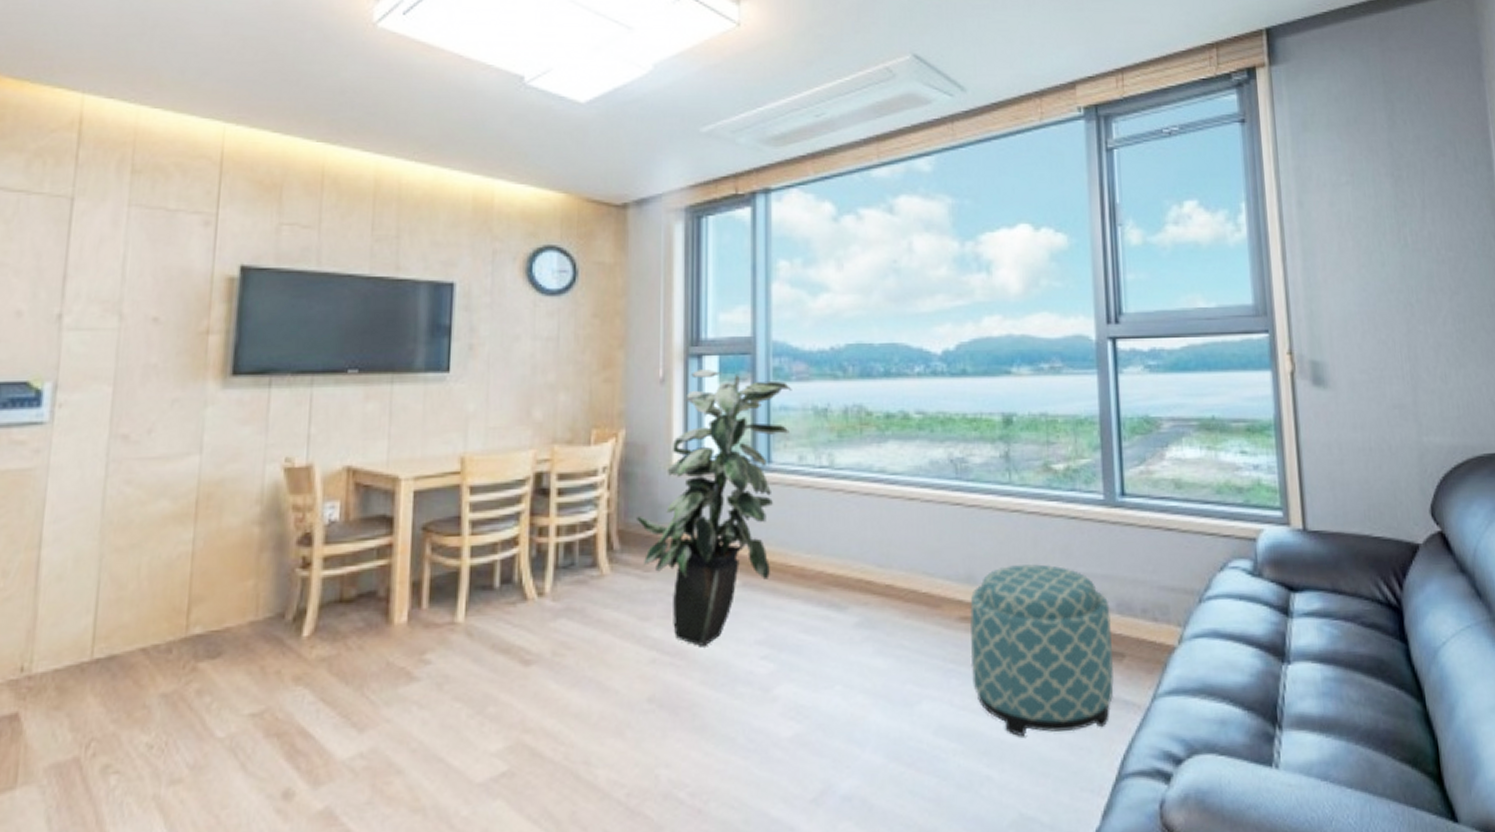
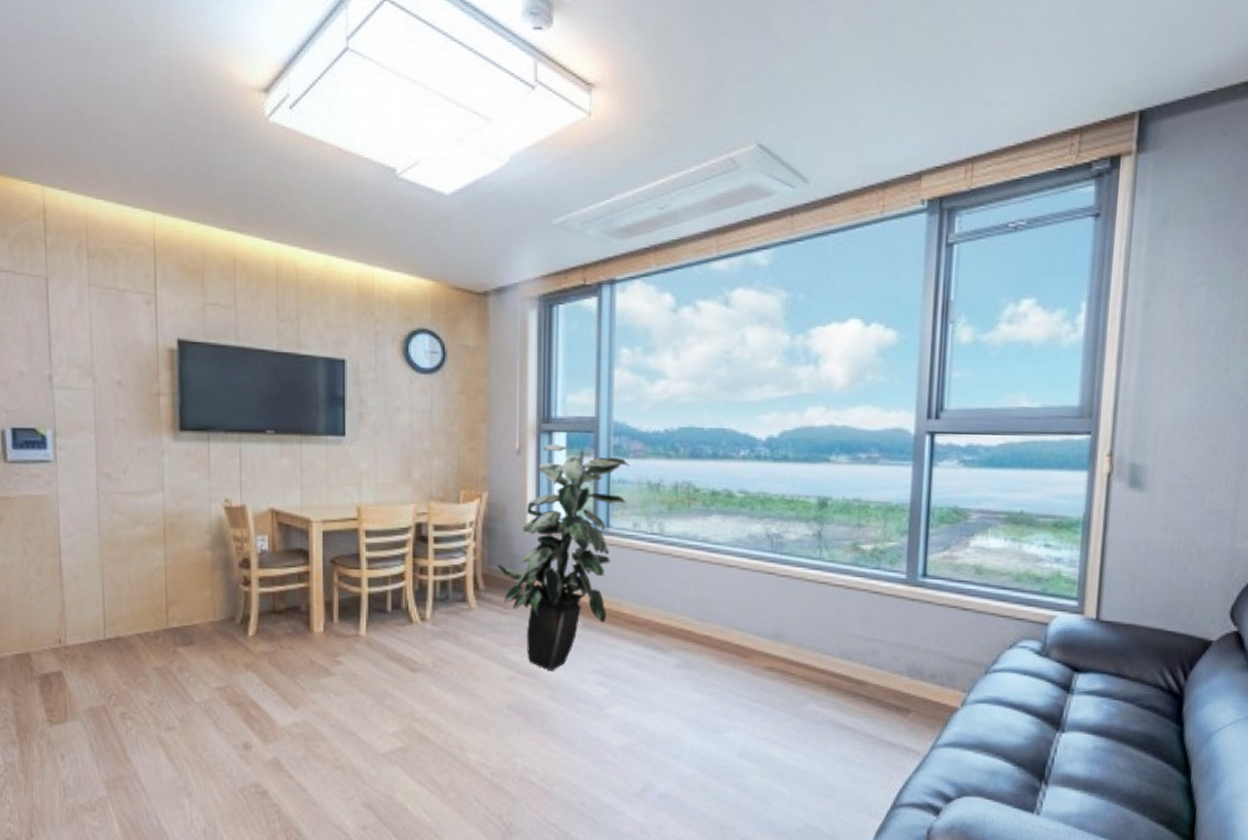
ottoman: present [969,564,1114,737] -> none [773,628,901,767]

